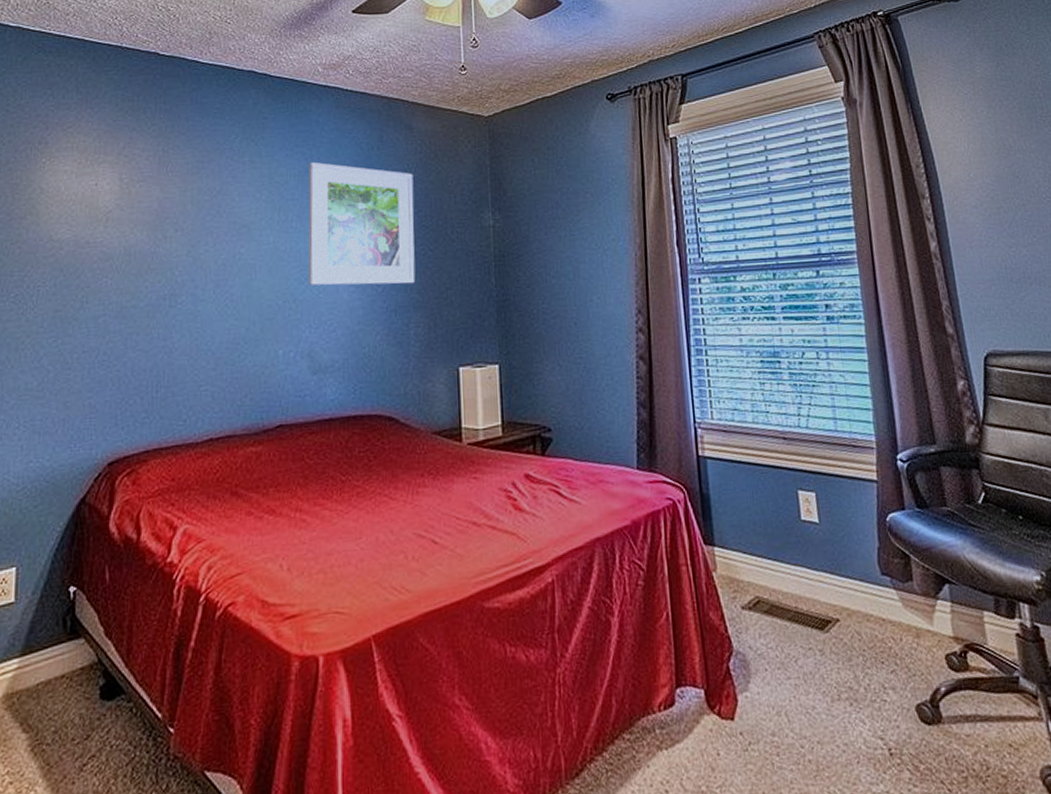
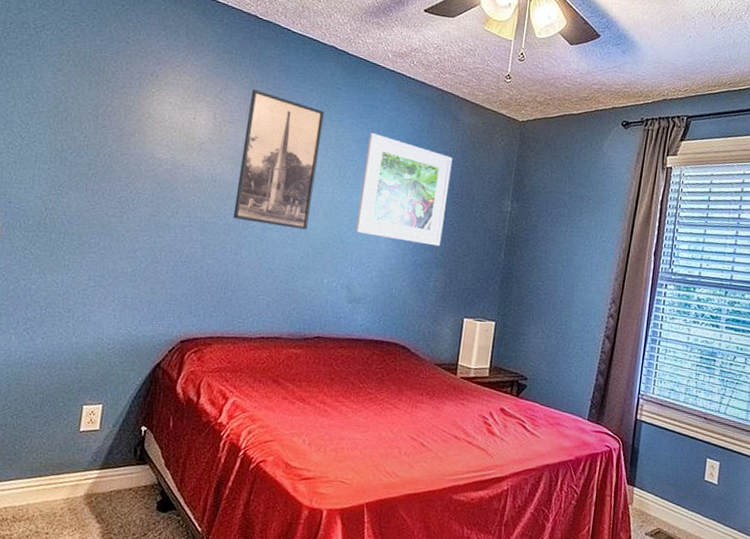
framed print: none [156,137,252,296] -> present [233,89,325,230]

